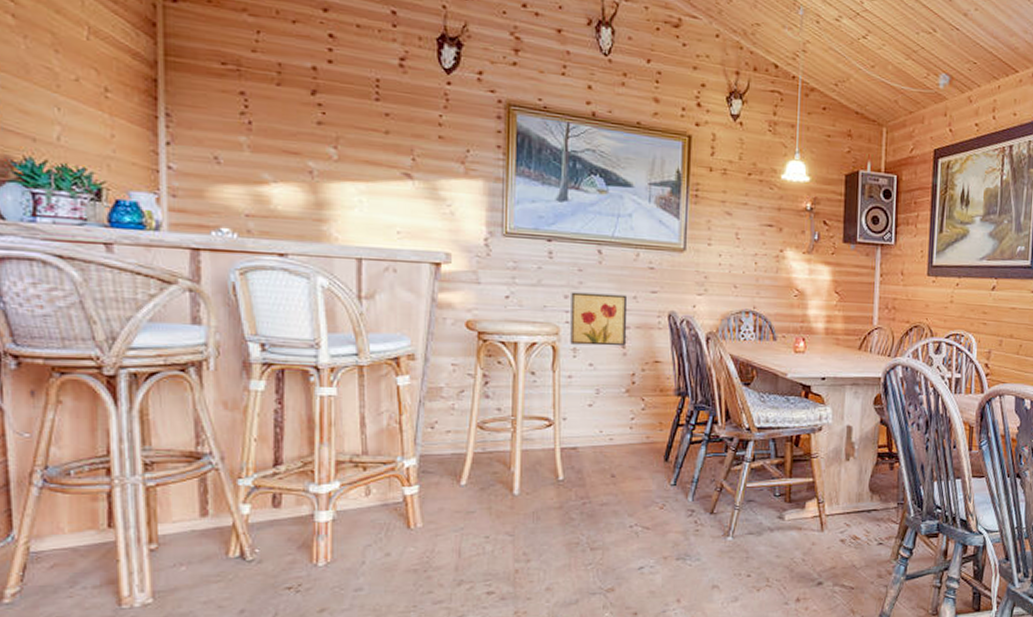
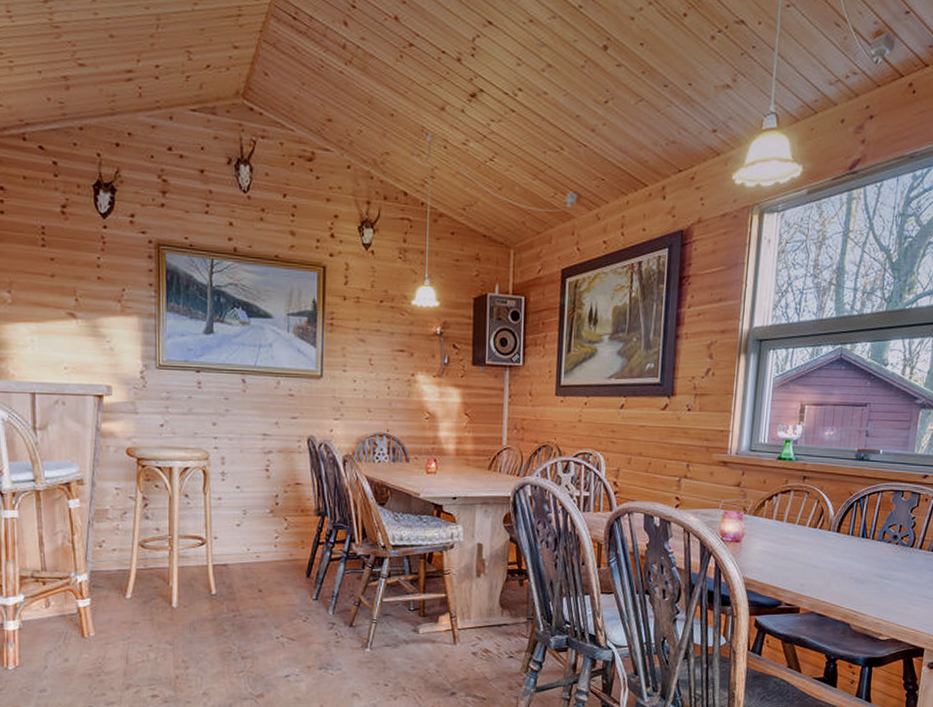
wall art: present [570,292,628,347] -> none [219,419,270,470]

